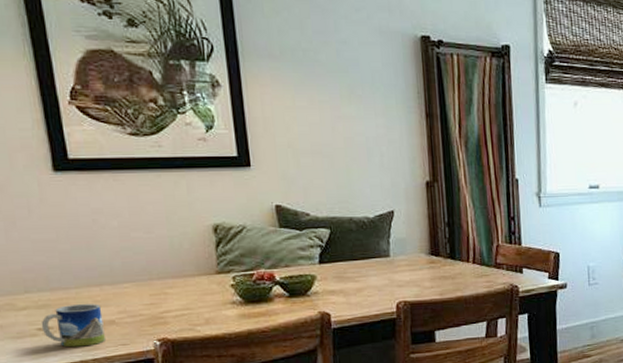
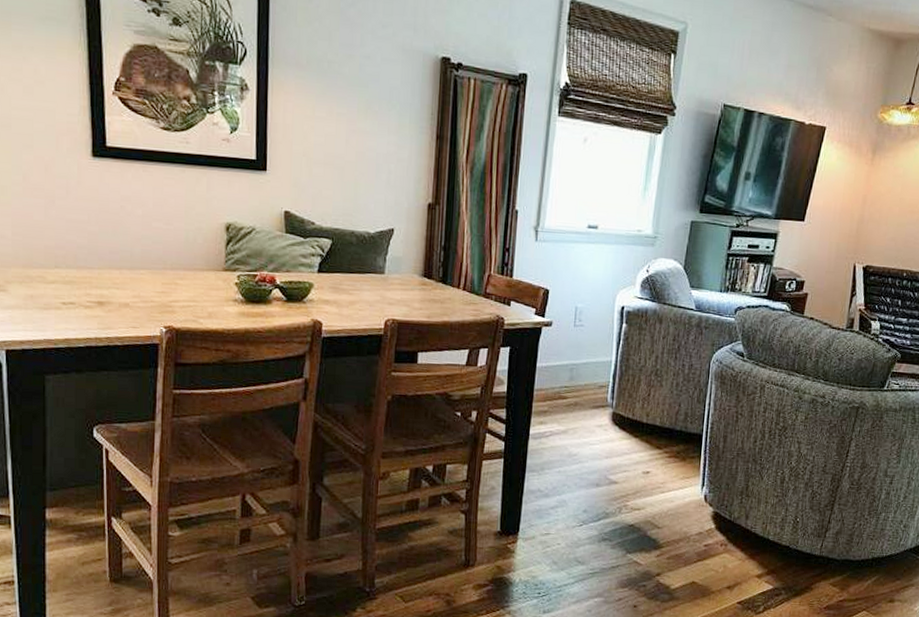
mug: present [40,304,105,348] -> none [65,284,119,325]

